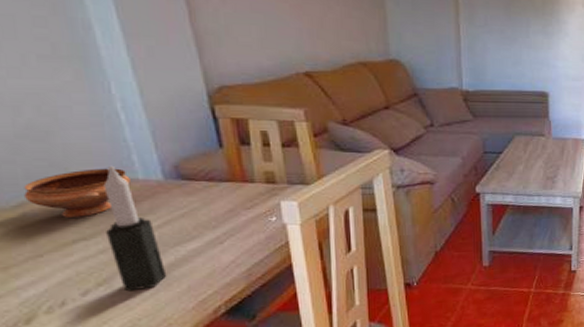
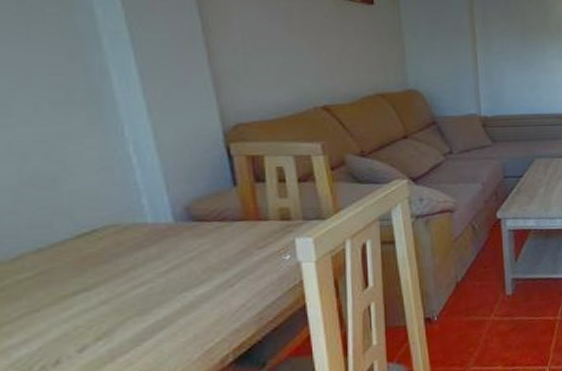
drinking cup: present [23,168,131,217] -> none [25,213,139,268]
candle: present [103,165,167,292] -> none [110,210,172,345]

